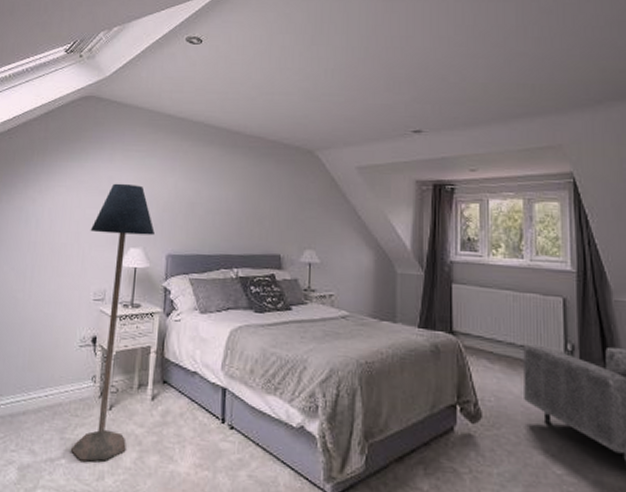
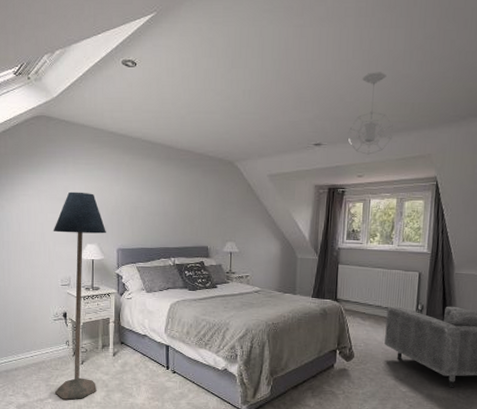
pendant light: none [455,49,510,145] -> present [348,72,393,155]

